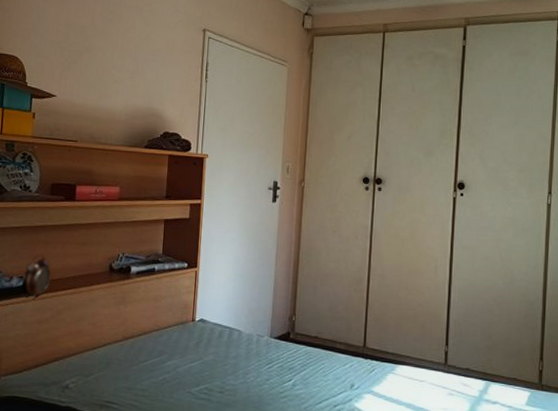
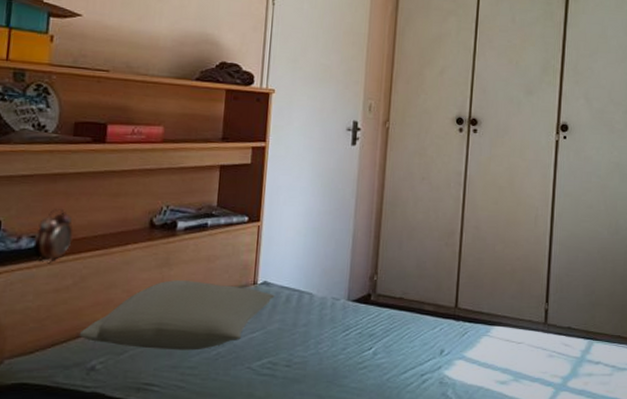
pillow: none [56,316,210,376] -> present [79,280,275,351]

